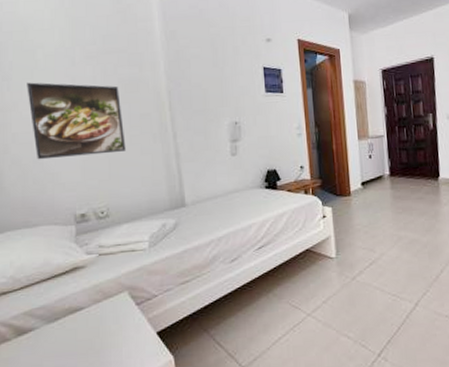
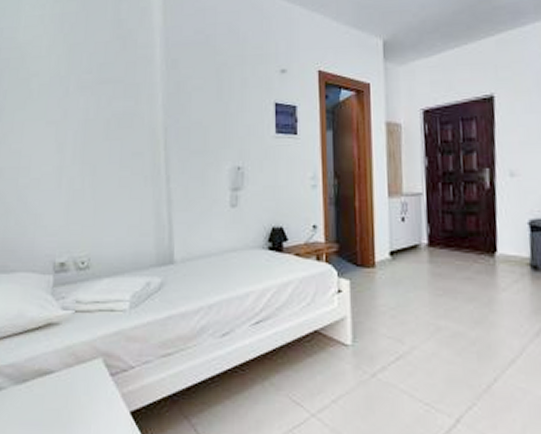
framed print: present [27,82,126,160] -> none [18,113,114,198]

